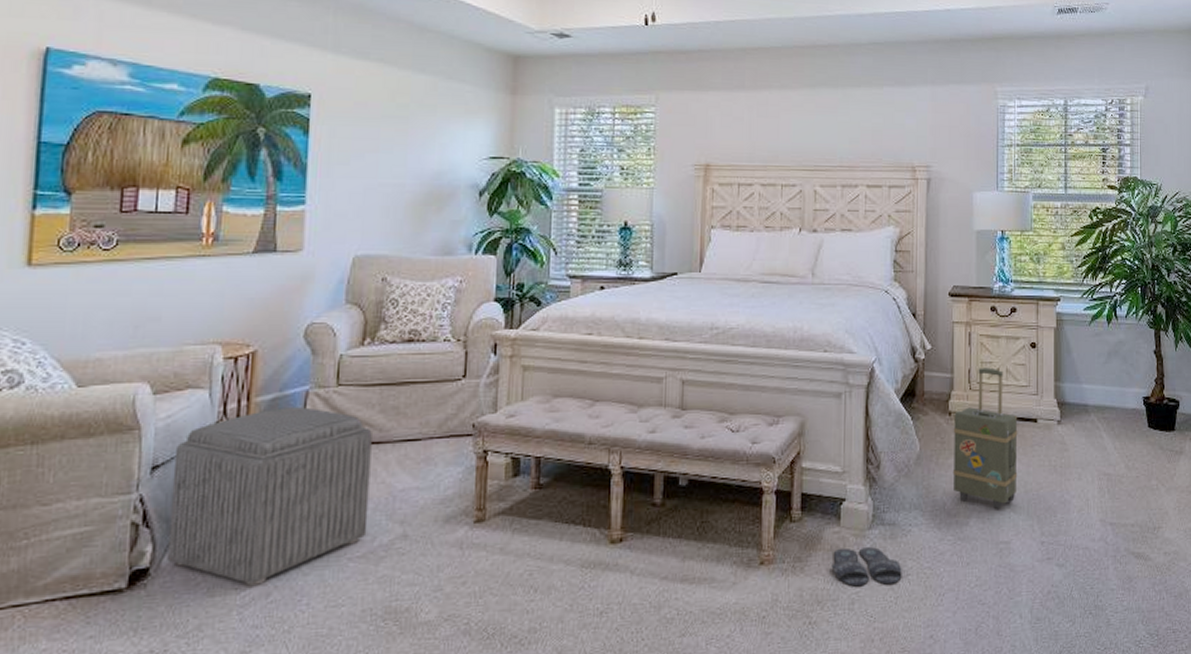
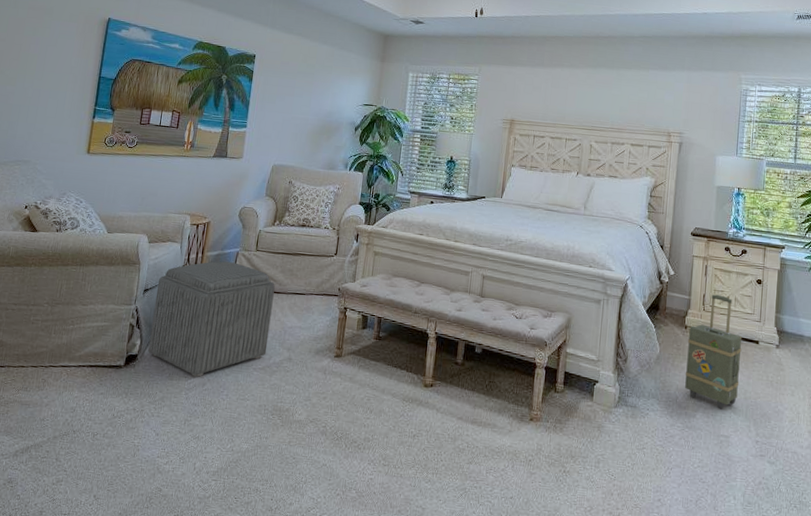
slippers: present [831,546,902,587] -> none [584,418,639,454]

